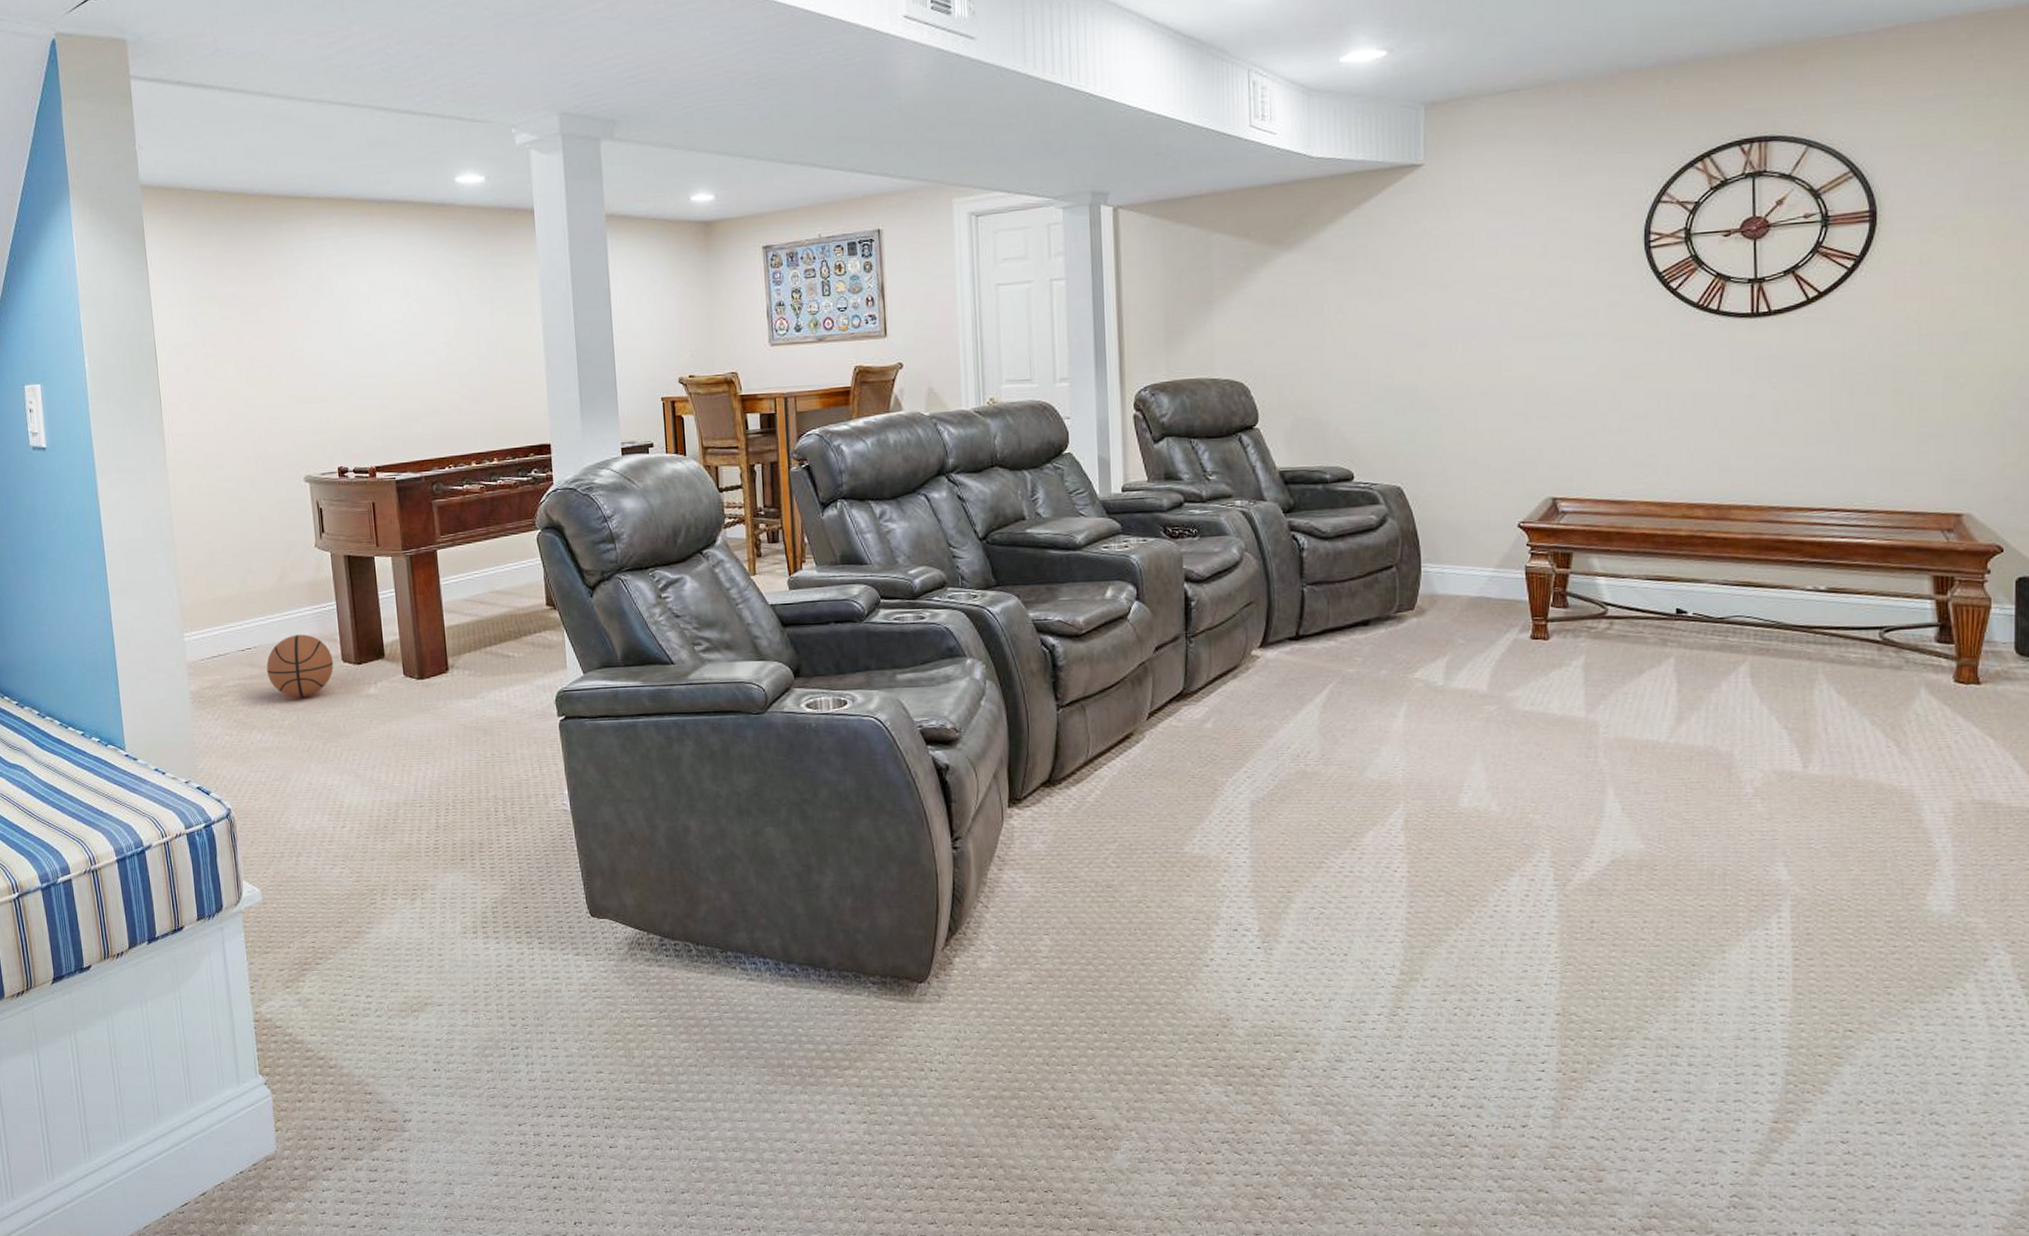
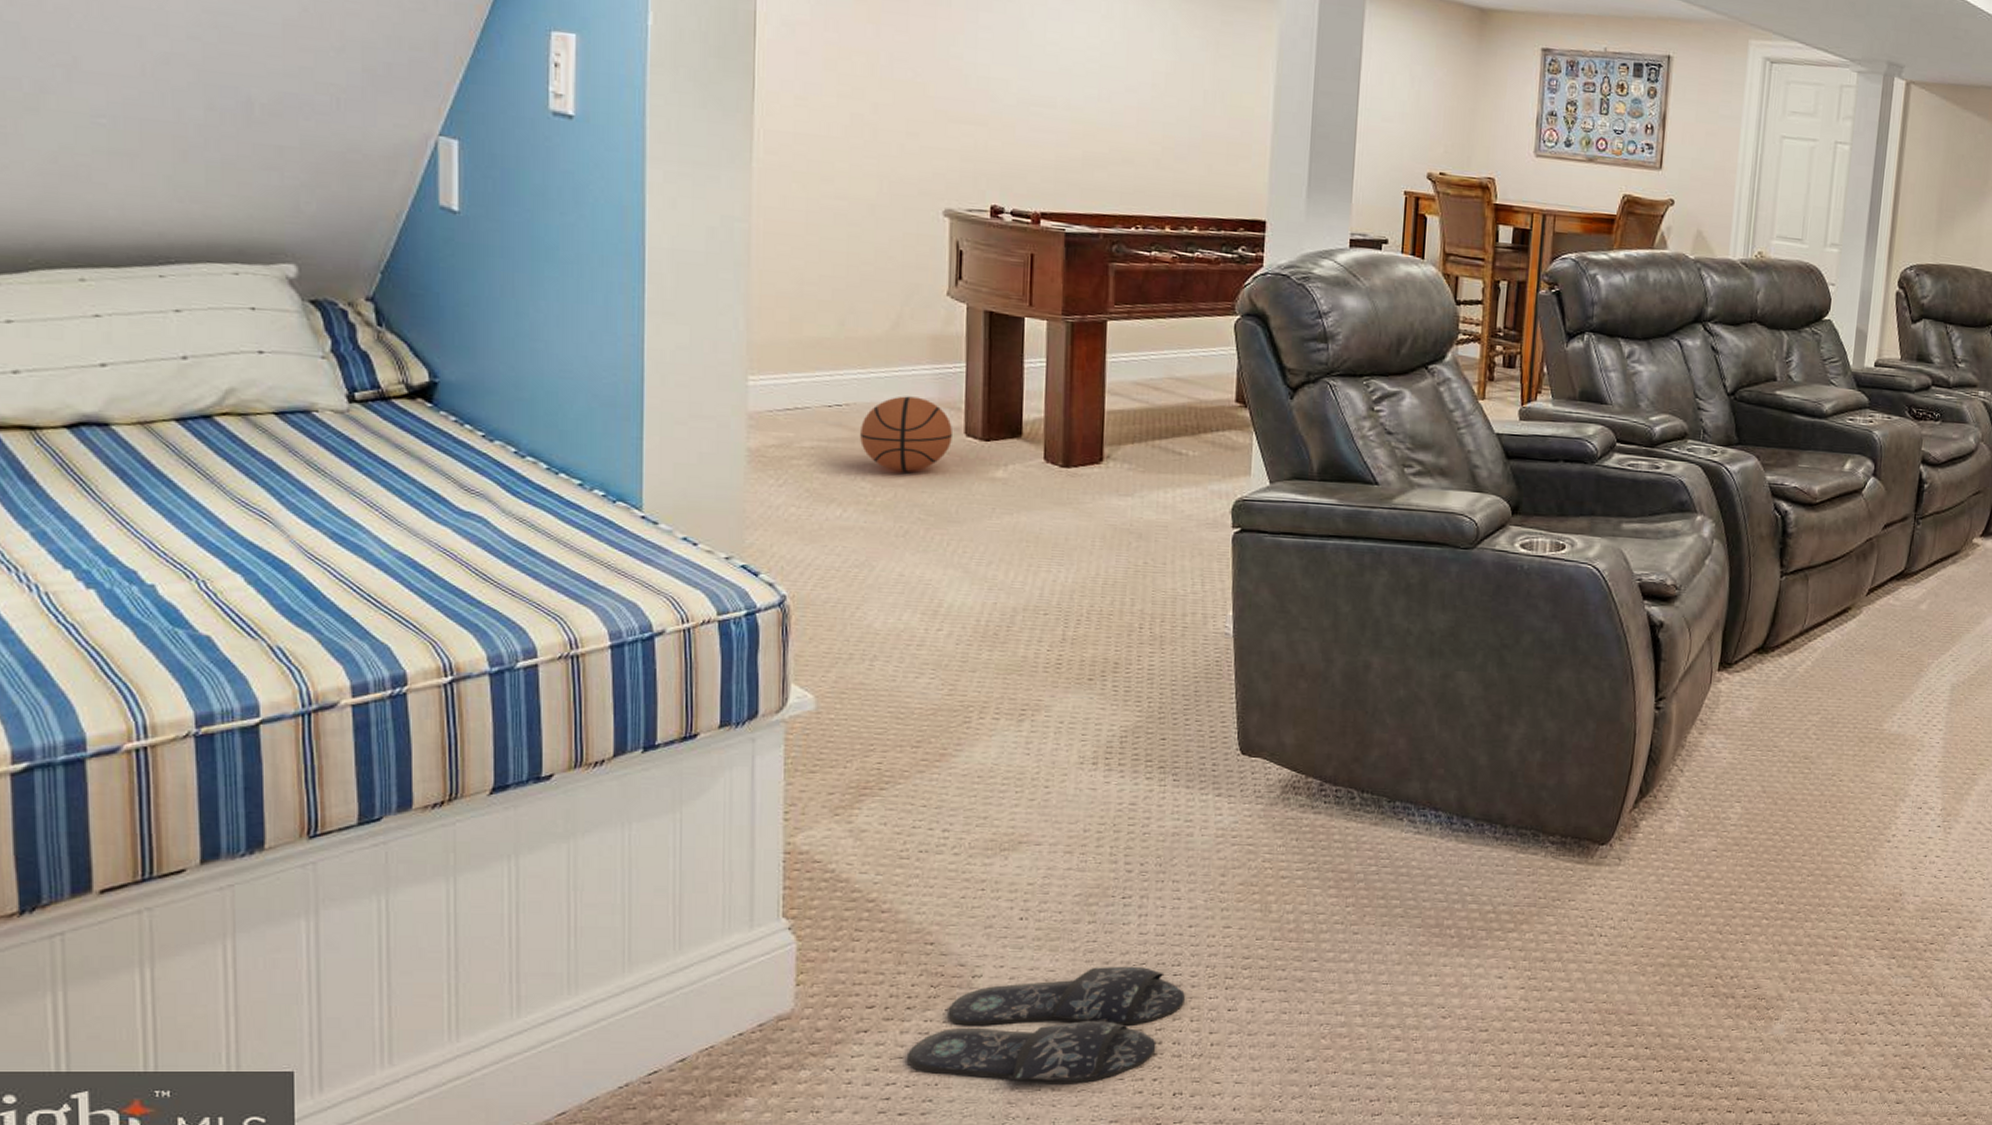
slippers: none [363,1109,573,1214] -> present [907,966,1185,1084]

